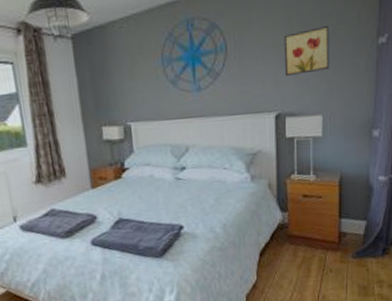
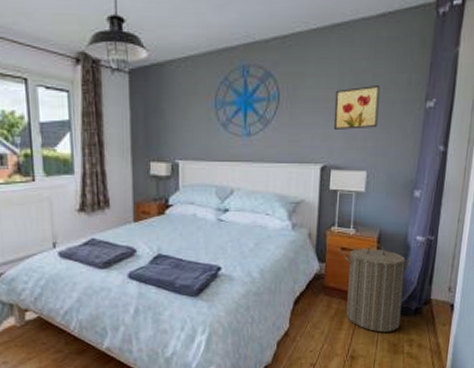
laundry hamper: none [306,187,376,277] -> present [343,243,412,333]

